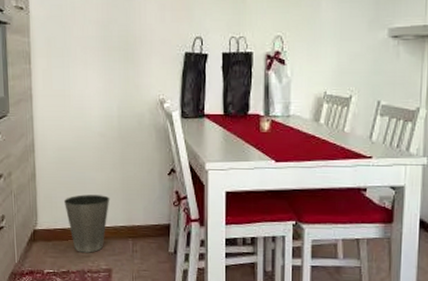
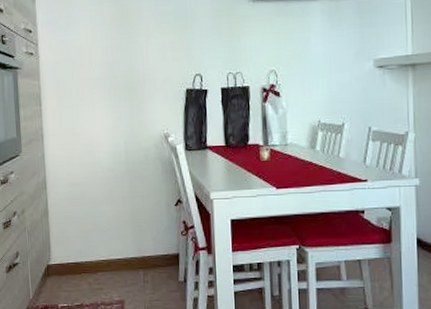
waste basket: present [63,194,110,253] -> none [75,228,121,285]

